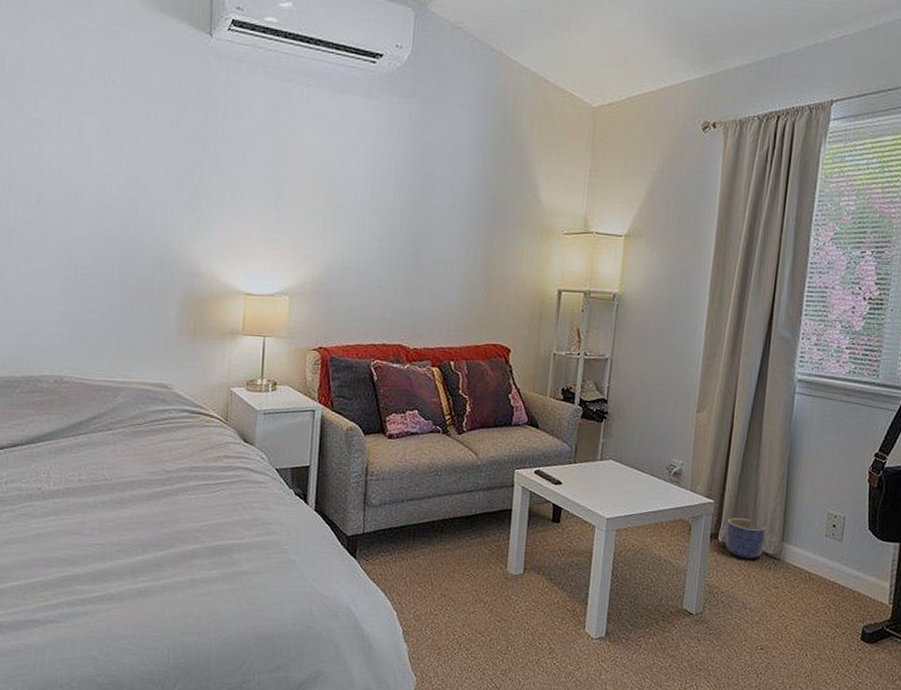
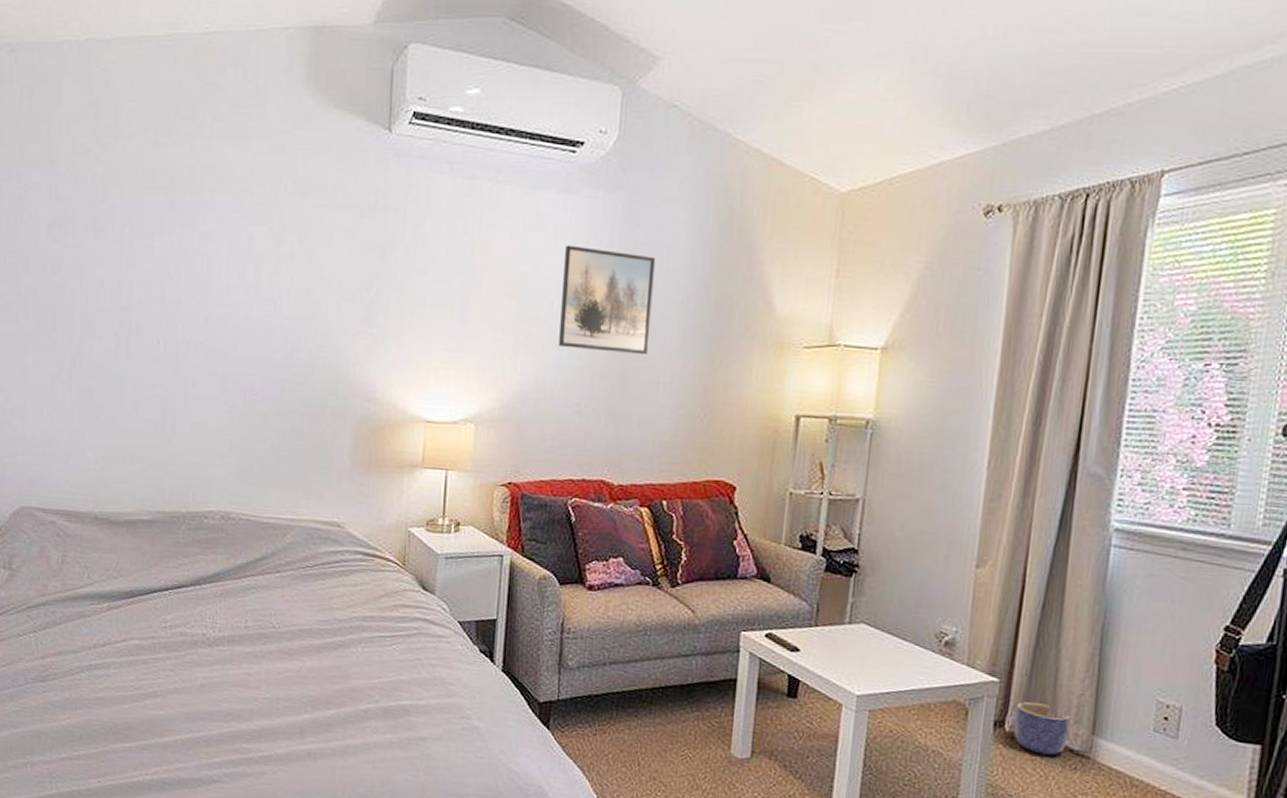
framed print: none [362,142,444,237] -> present [559,245,656,354]

